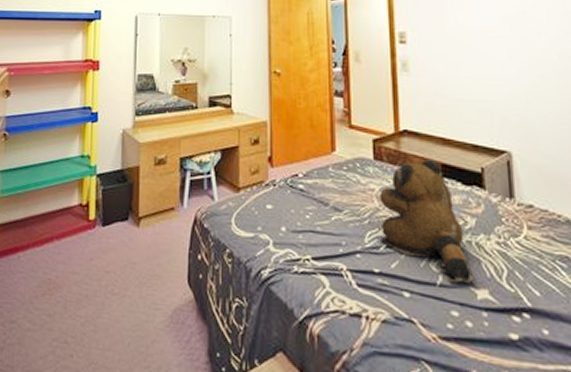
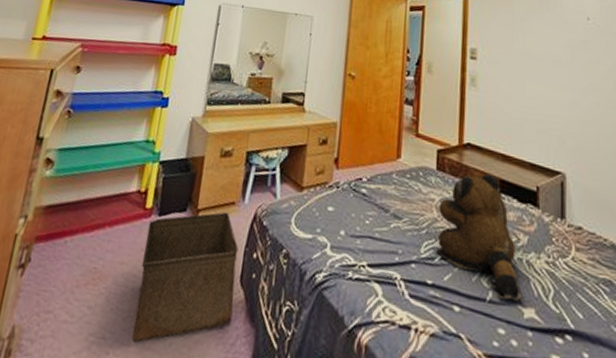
storage bin: none [91,217,184,345] -> present [131,211,239,342]

